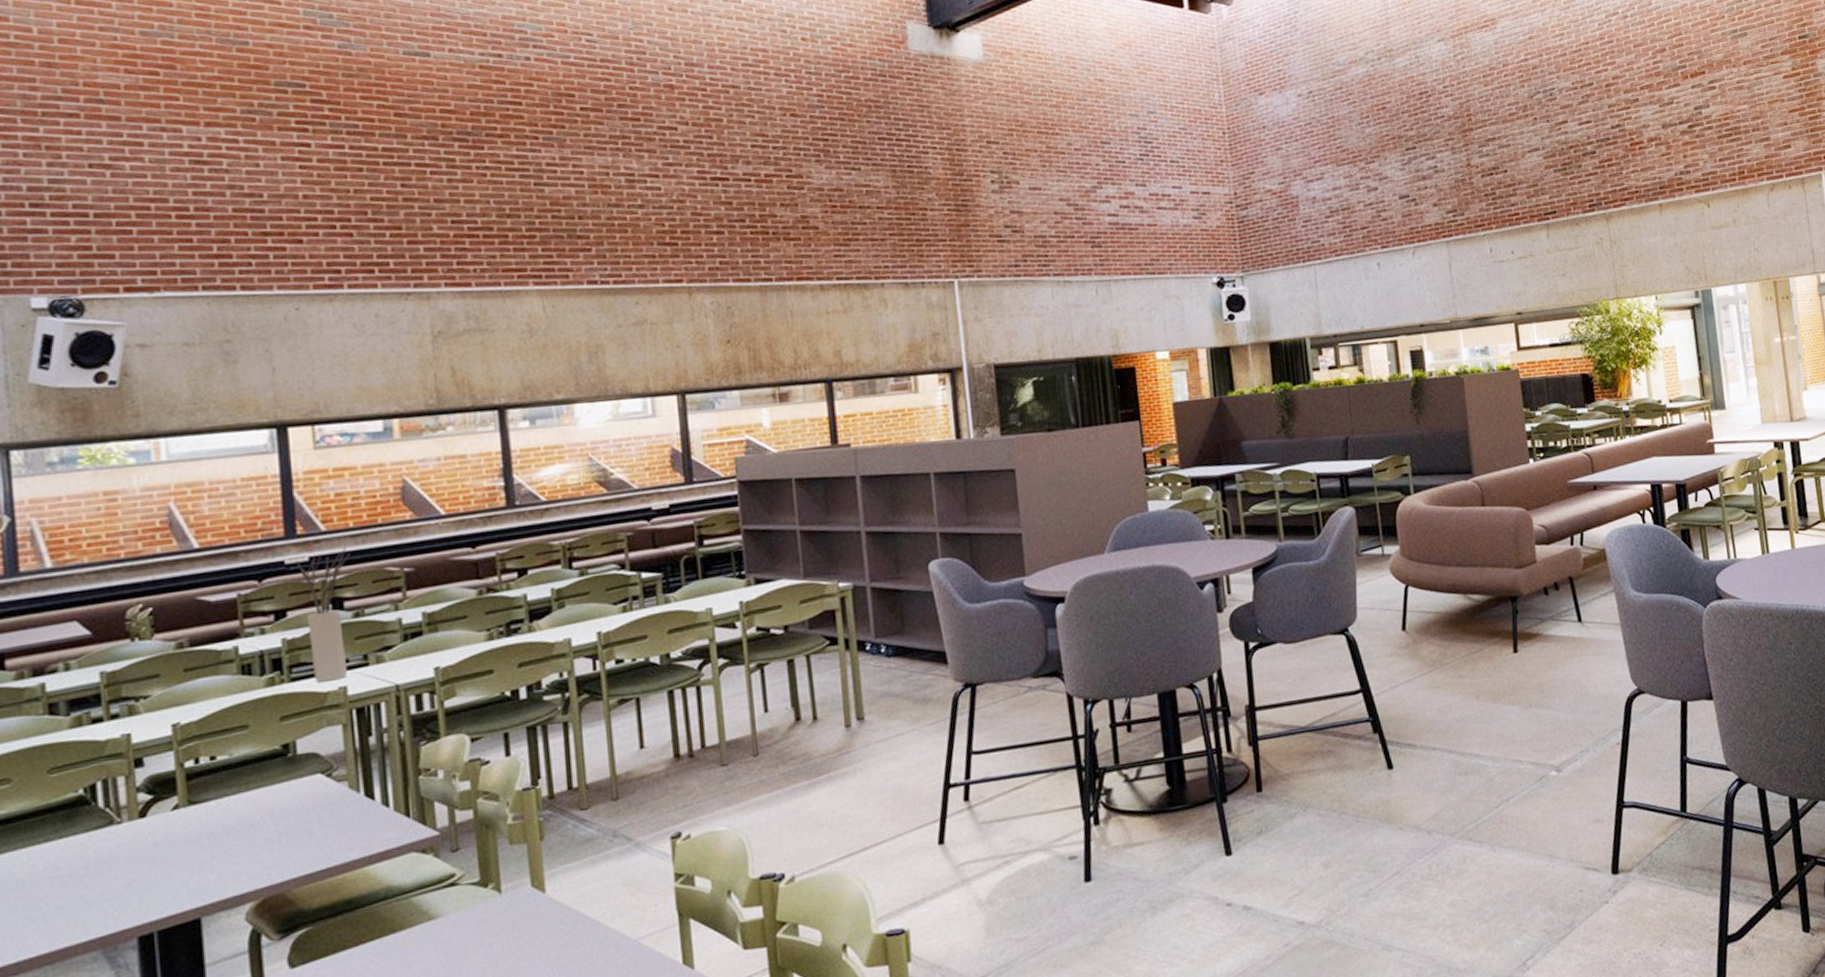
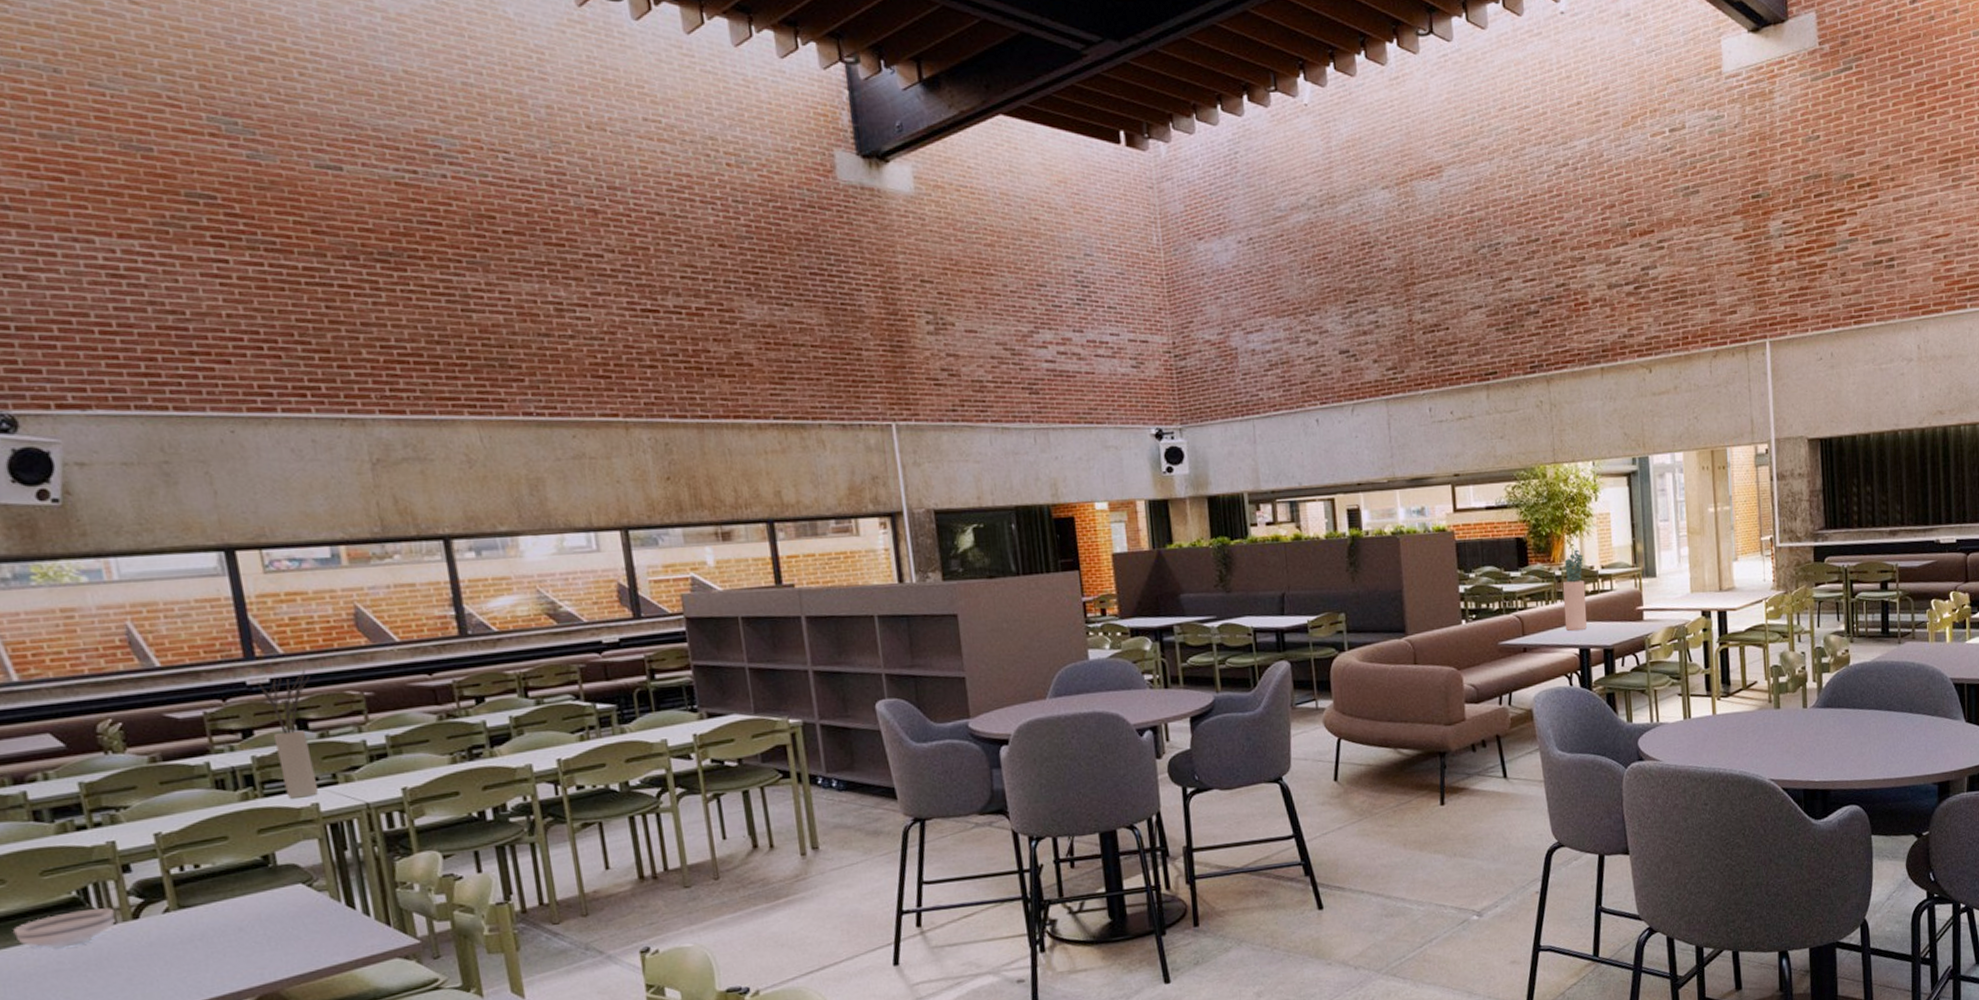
bowl: none [12,806,122,854] -> present [13,908,116,949]
vase: none [1630,382,1657,468] -> present [1562,548,1587,632]

